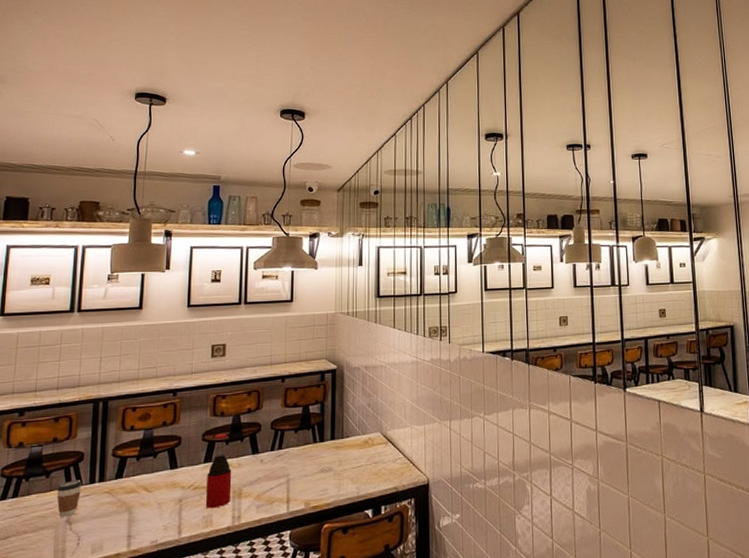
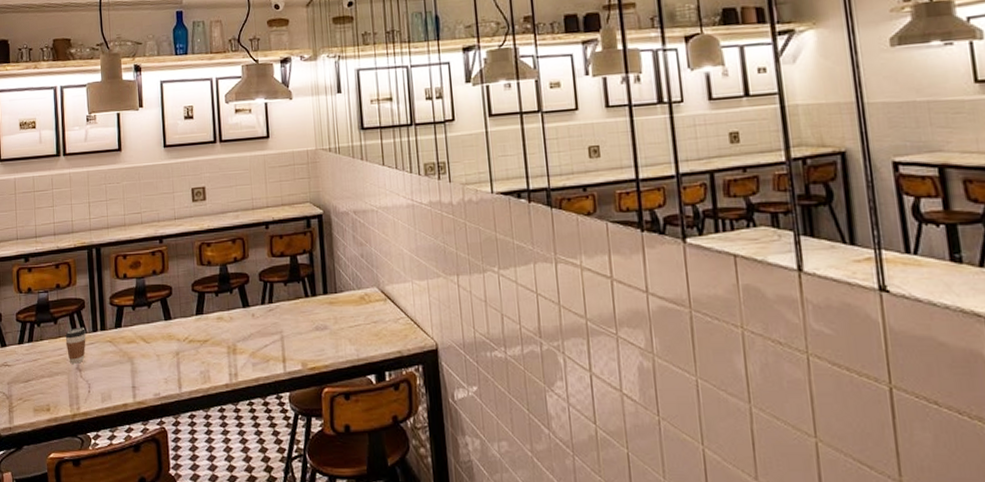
bottle: present [205,433,232,509] -> none [200,284,227,364]

